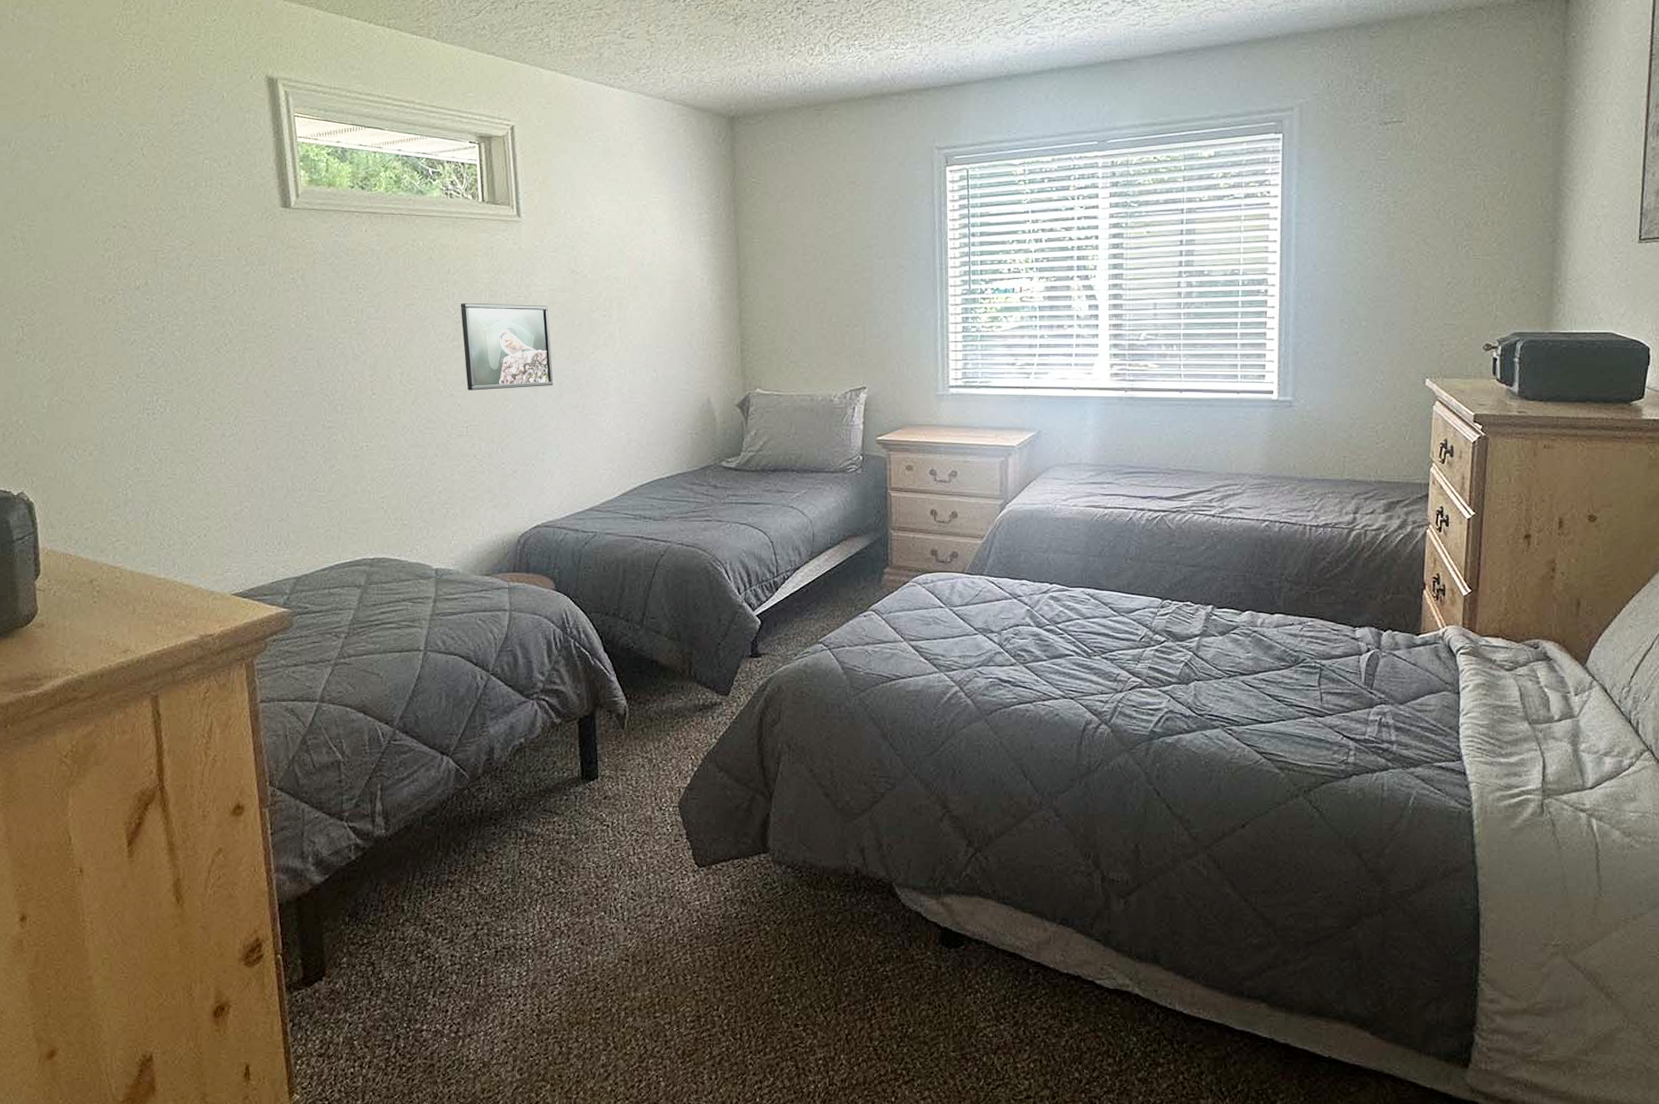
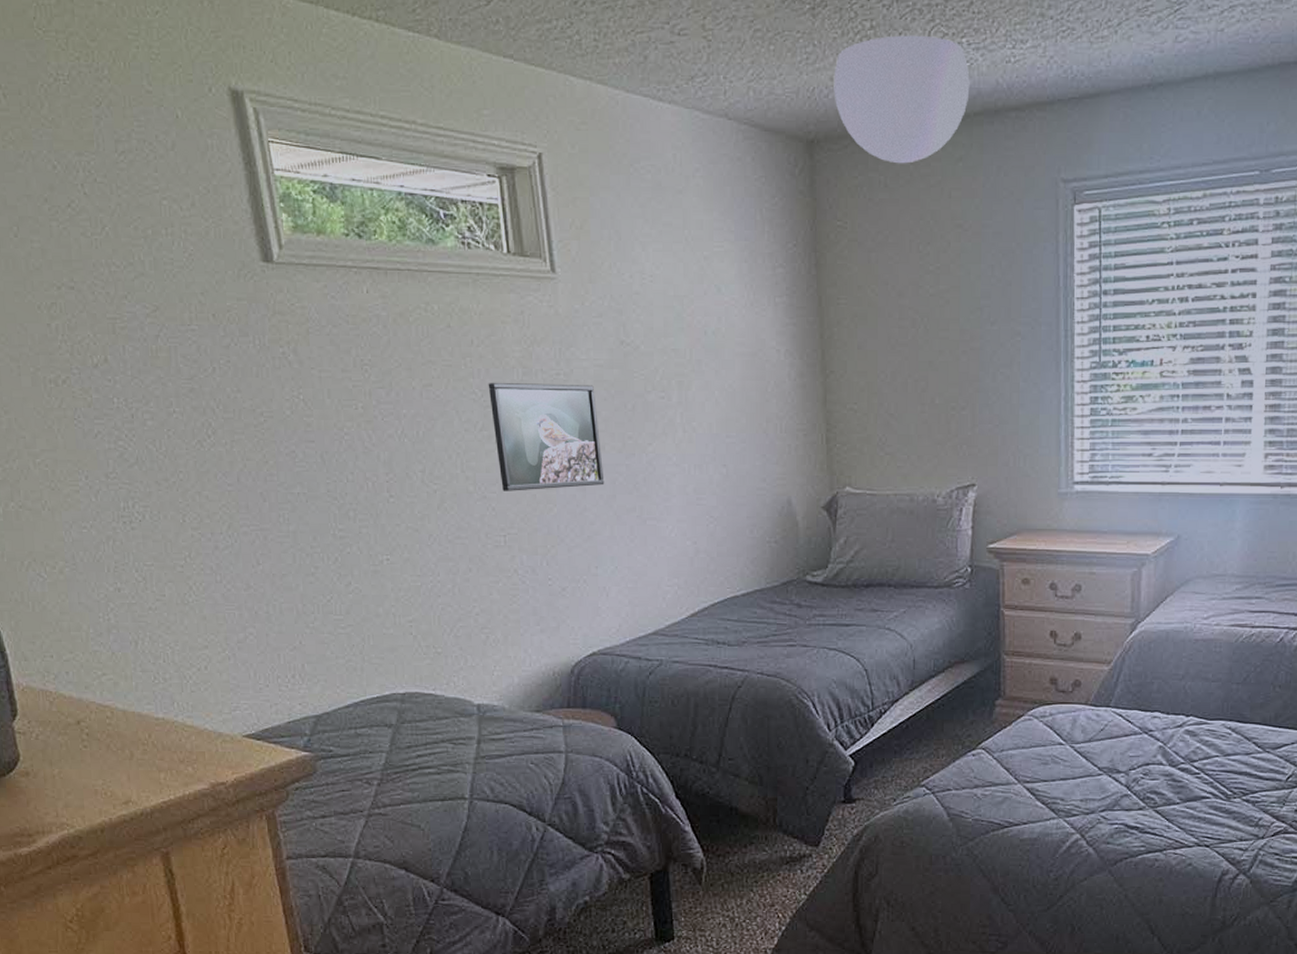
ceiling light: none [751,39,861,135] -> present [834,35,970,164]

